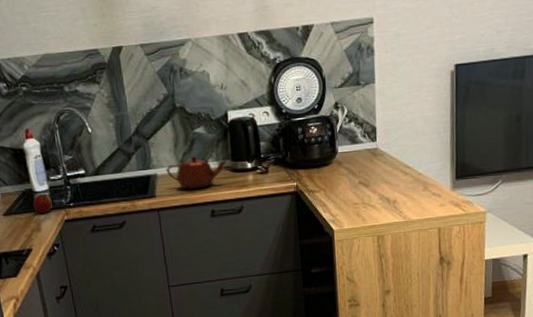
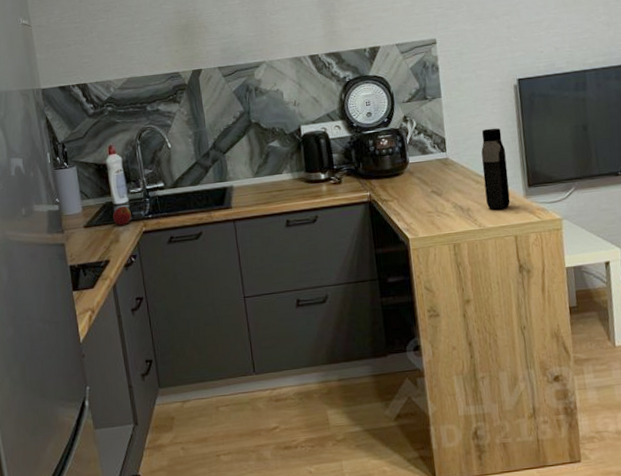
teapot: present [166,155,228,190] -> none [242,167,302,201]
water bottle: none [411,117,437,202] -> present [481,128,511,210]

